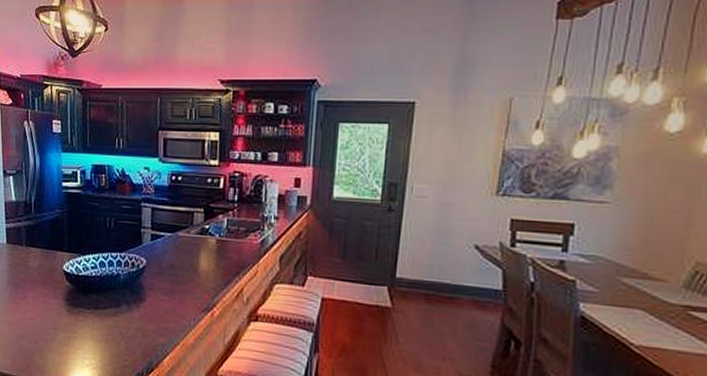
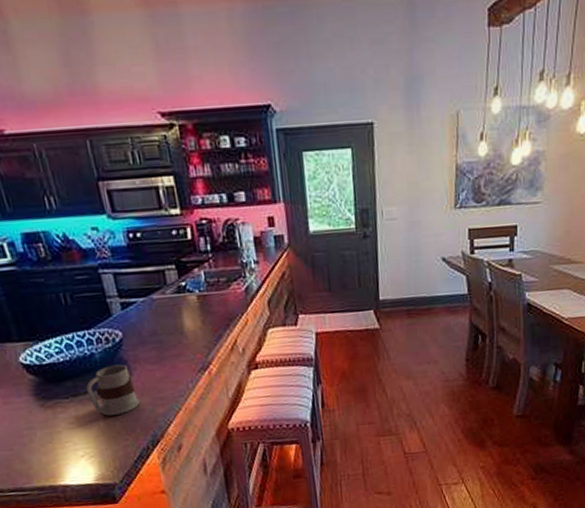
mug: none [106,288,146,335] -> present [86,364,140,416]

